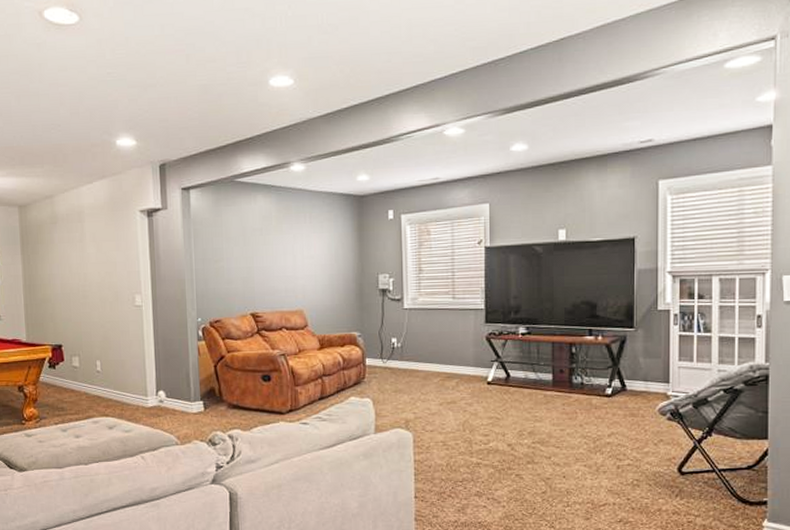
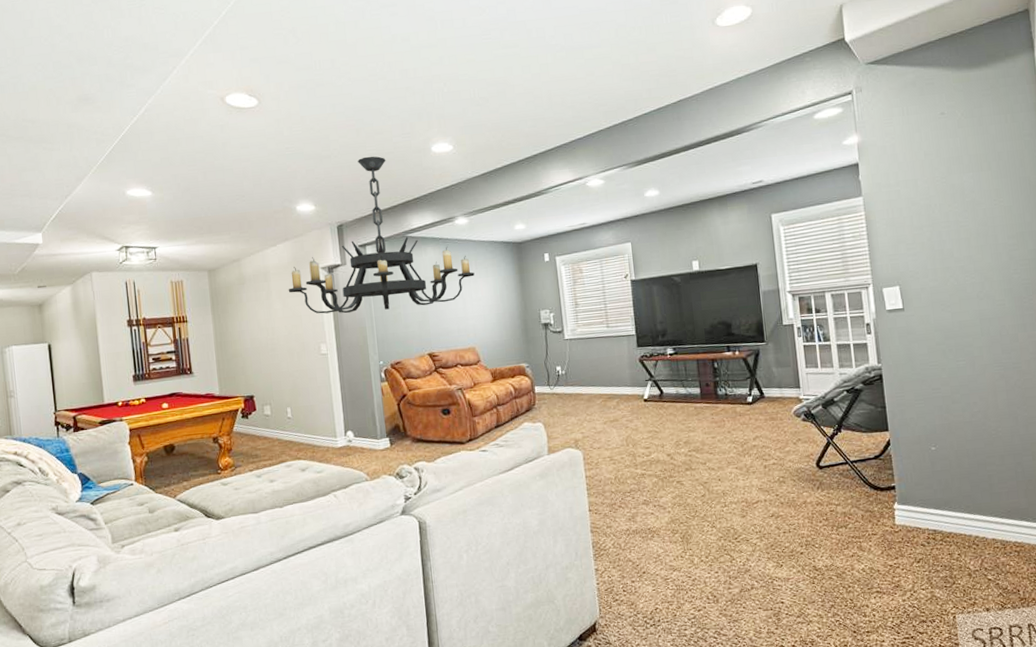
chandelier: none [103,87,308,263] -> present [288,156,475,314]

